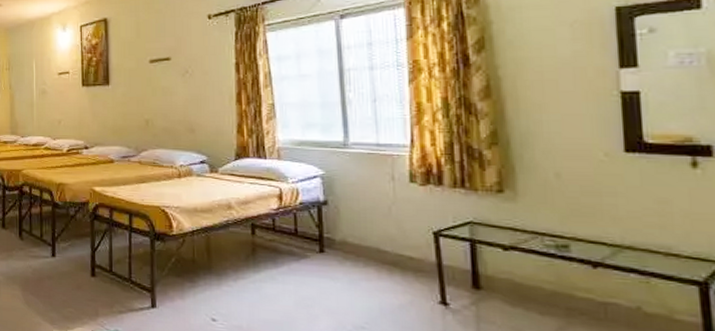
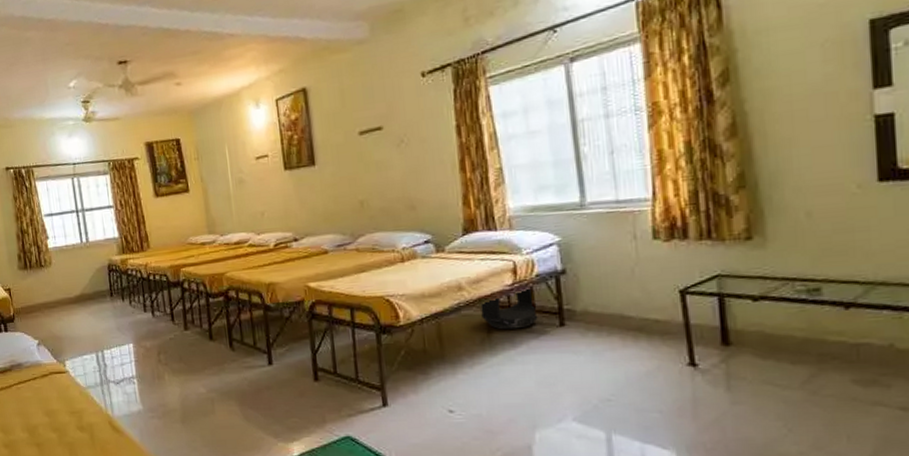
backpack: none [247,213,300,250] -> present [480,286,538,330]

